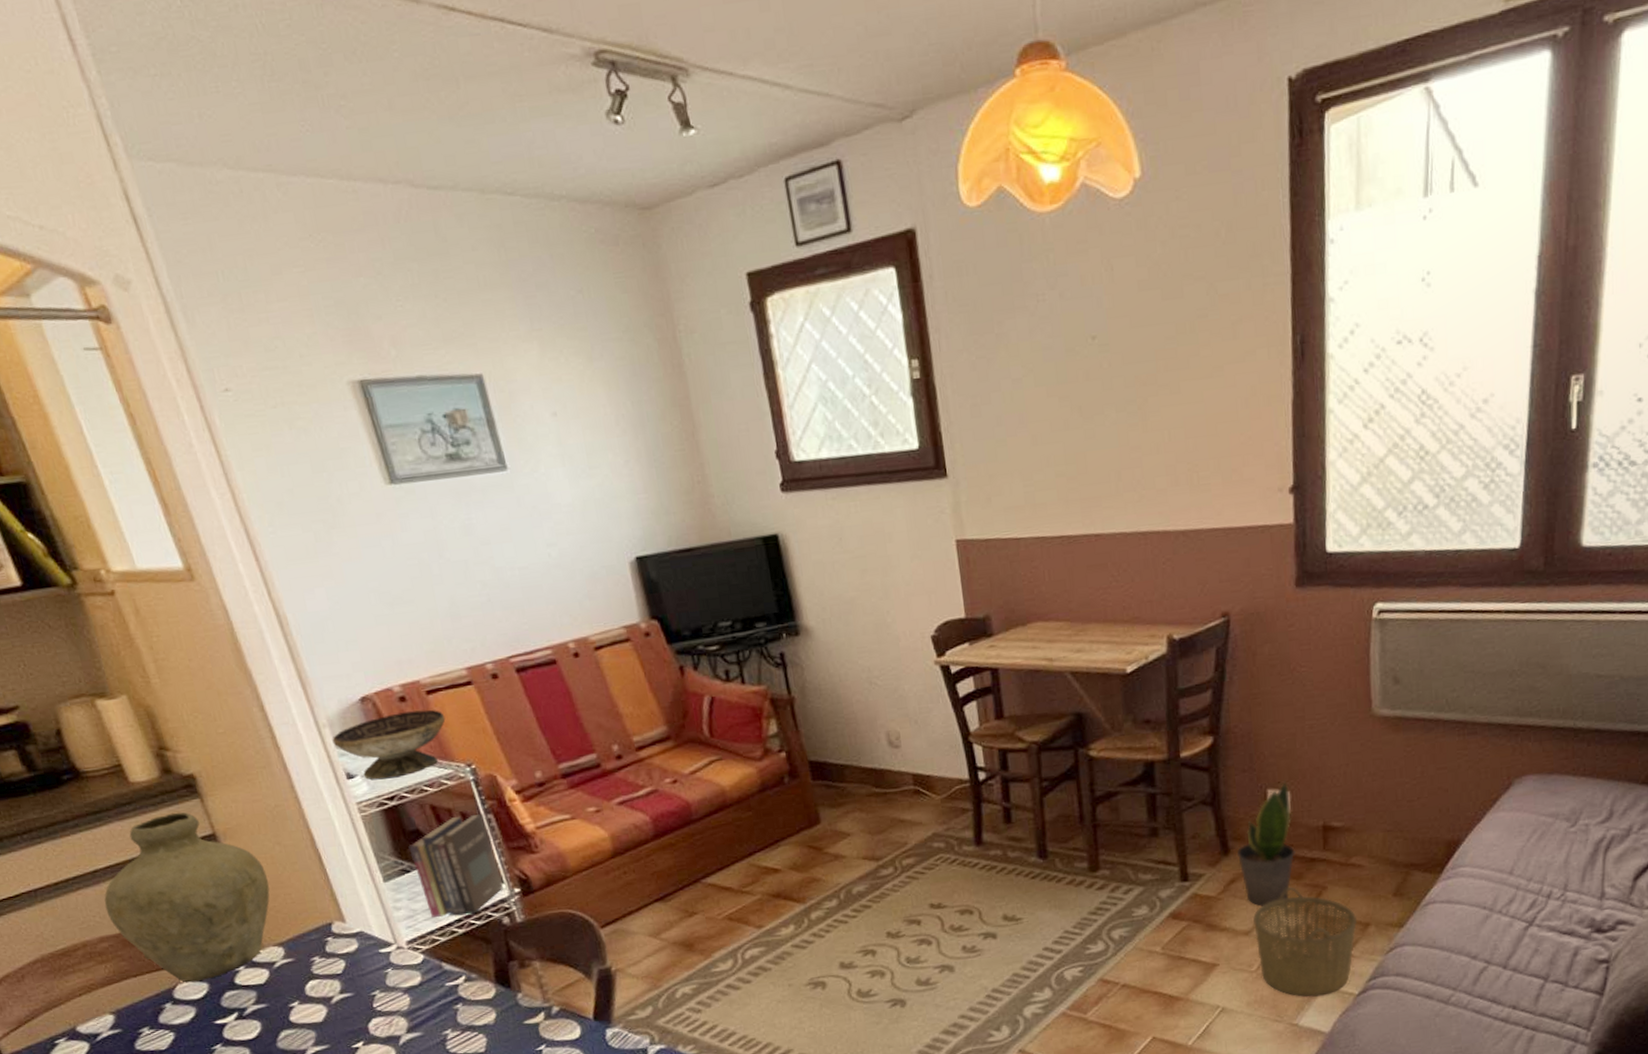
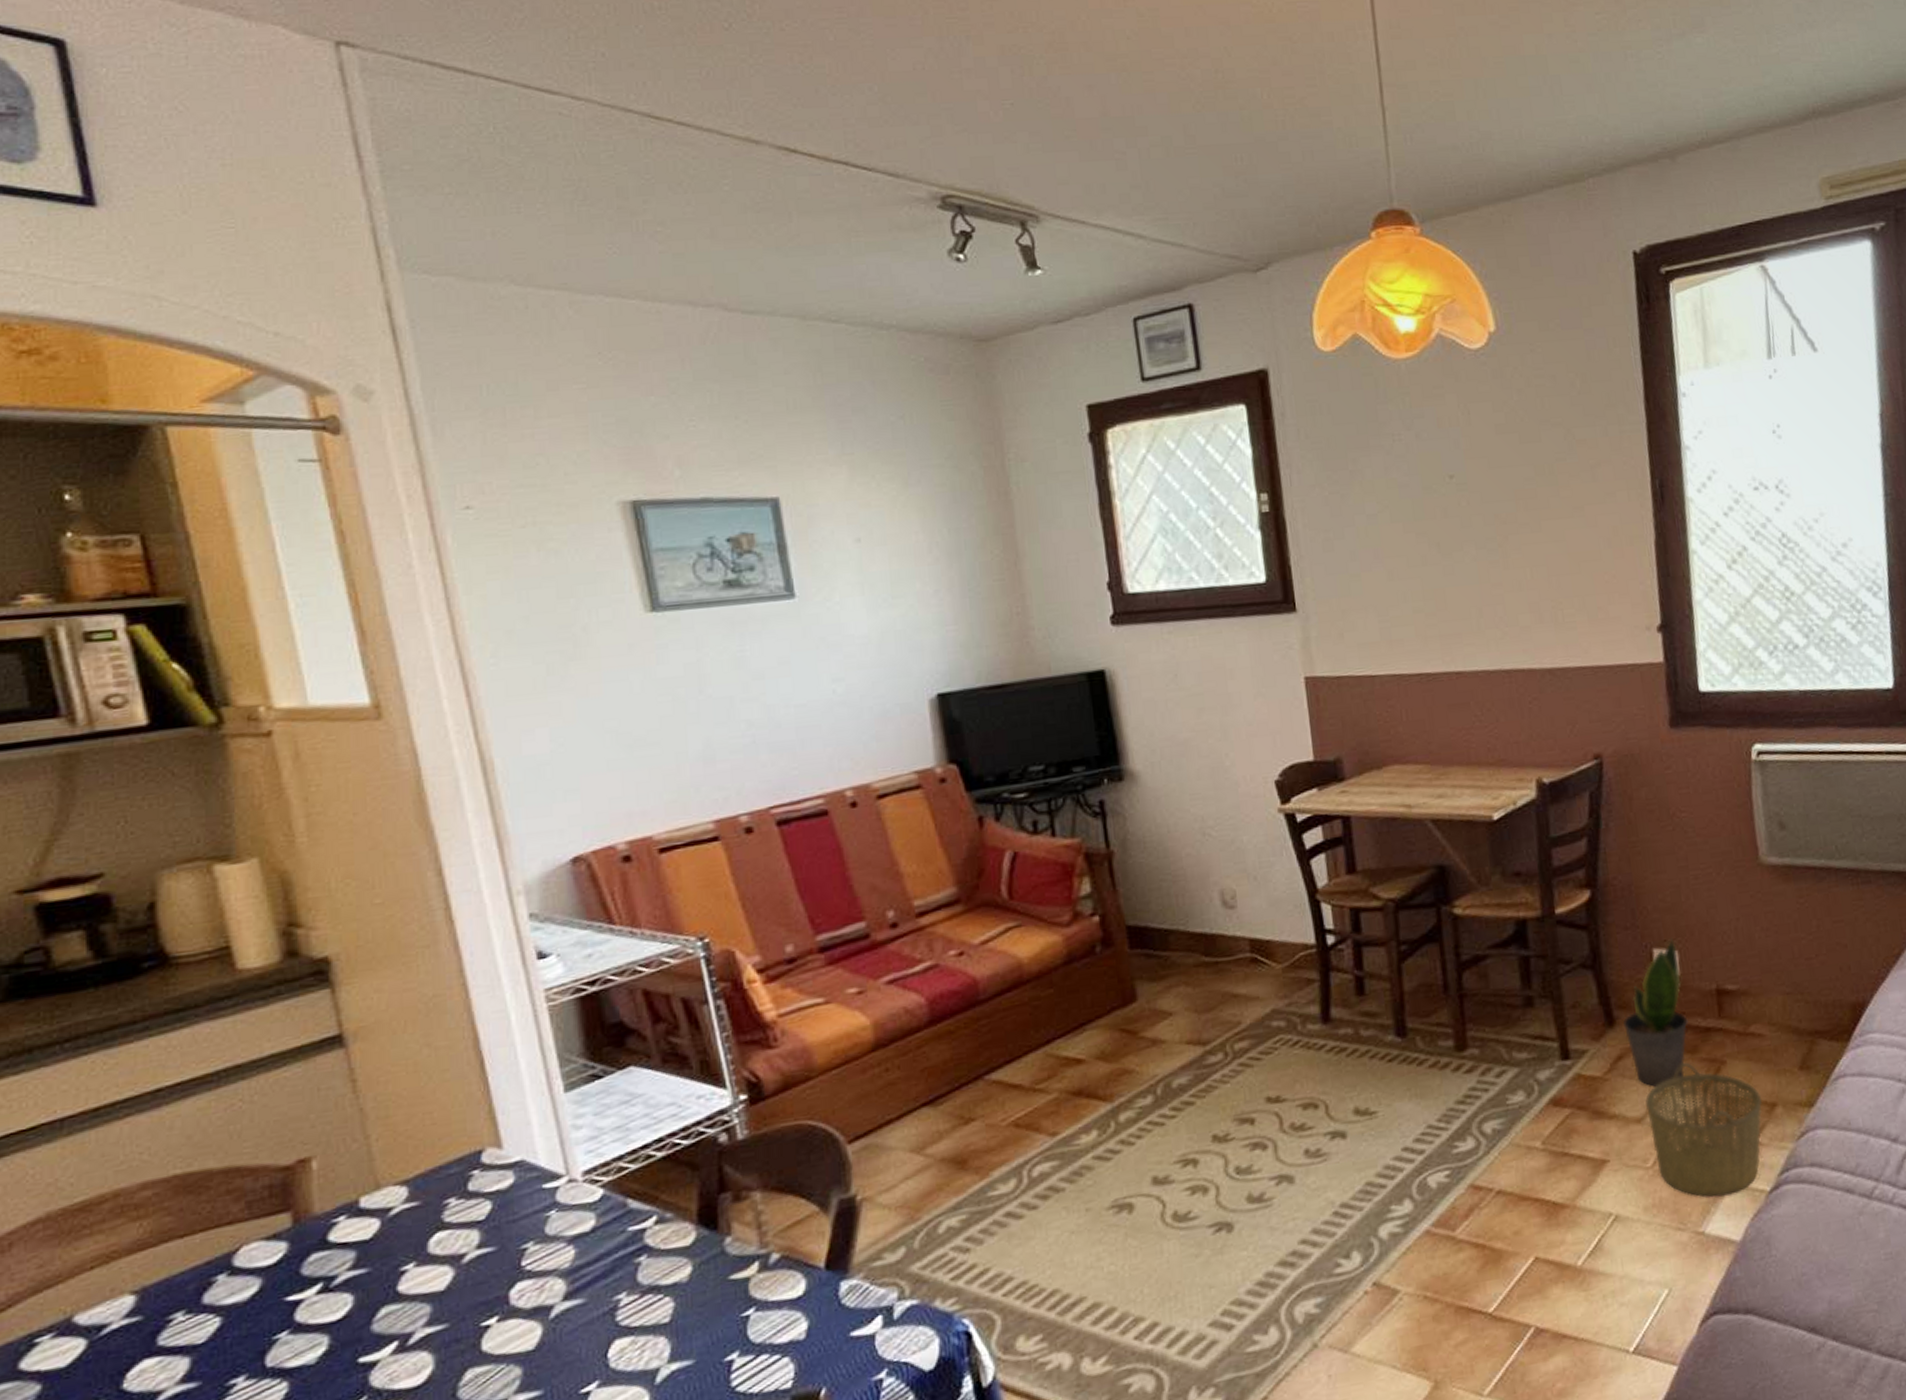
vase: present [104,812,270,983] -> none [160,1006,405,1243]
decorative bowl: present [332,709,446,780] -> none [526,871,679,960]
books: present [408,813,504,918] -> none [605,999,726,1138]

